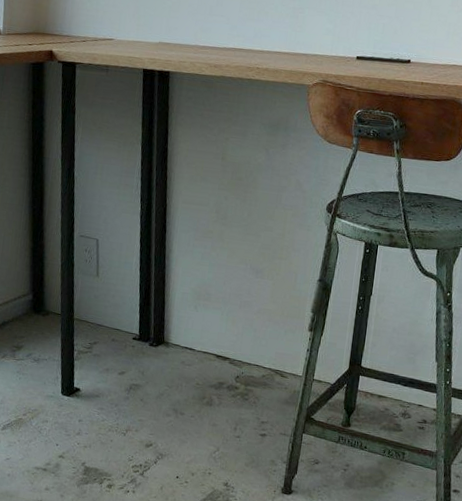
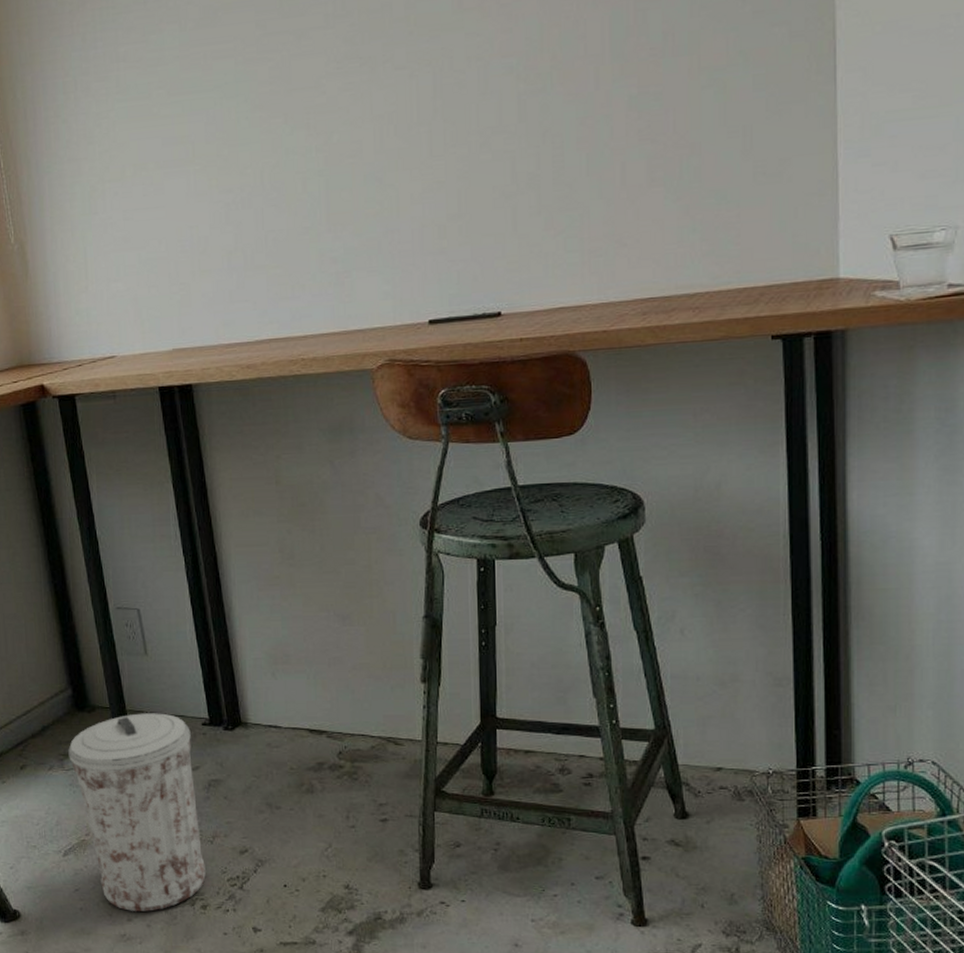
trash can: none [20,322,123,484] -> present [68,713,206,911]

